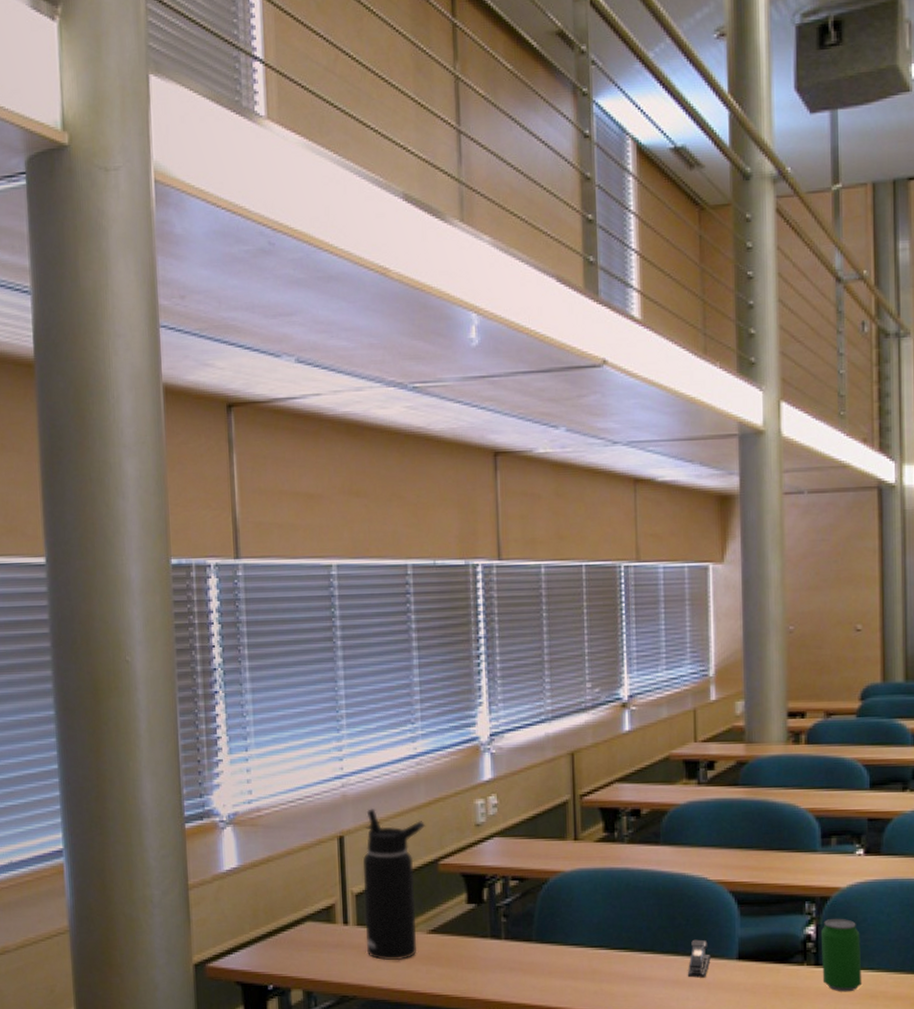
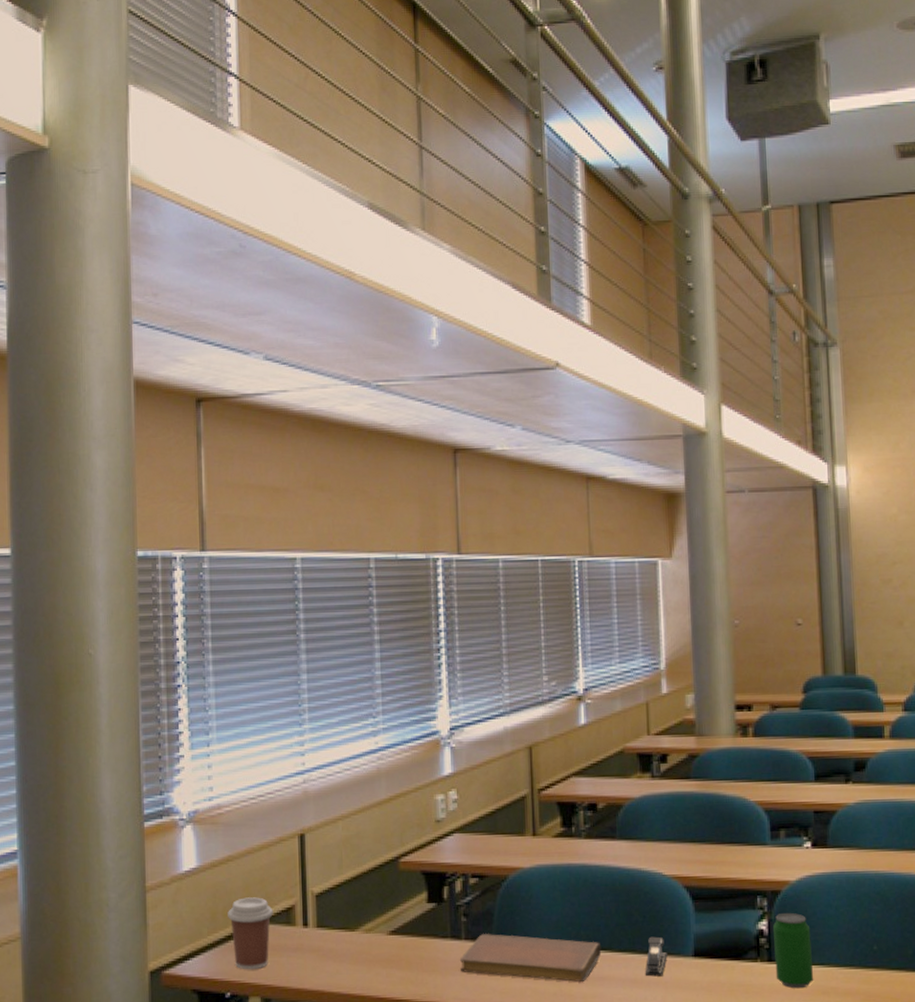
coffee cup: none [269,896,314,964] -> present [228,897,273,970]
water bottle: present [362,809,426,961] -> none [323,805,387,964]
notebook: none [500,934,642,981] -> present [460,934,601,982]

